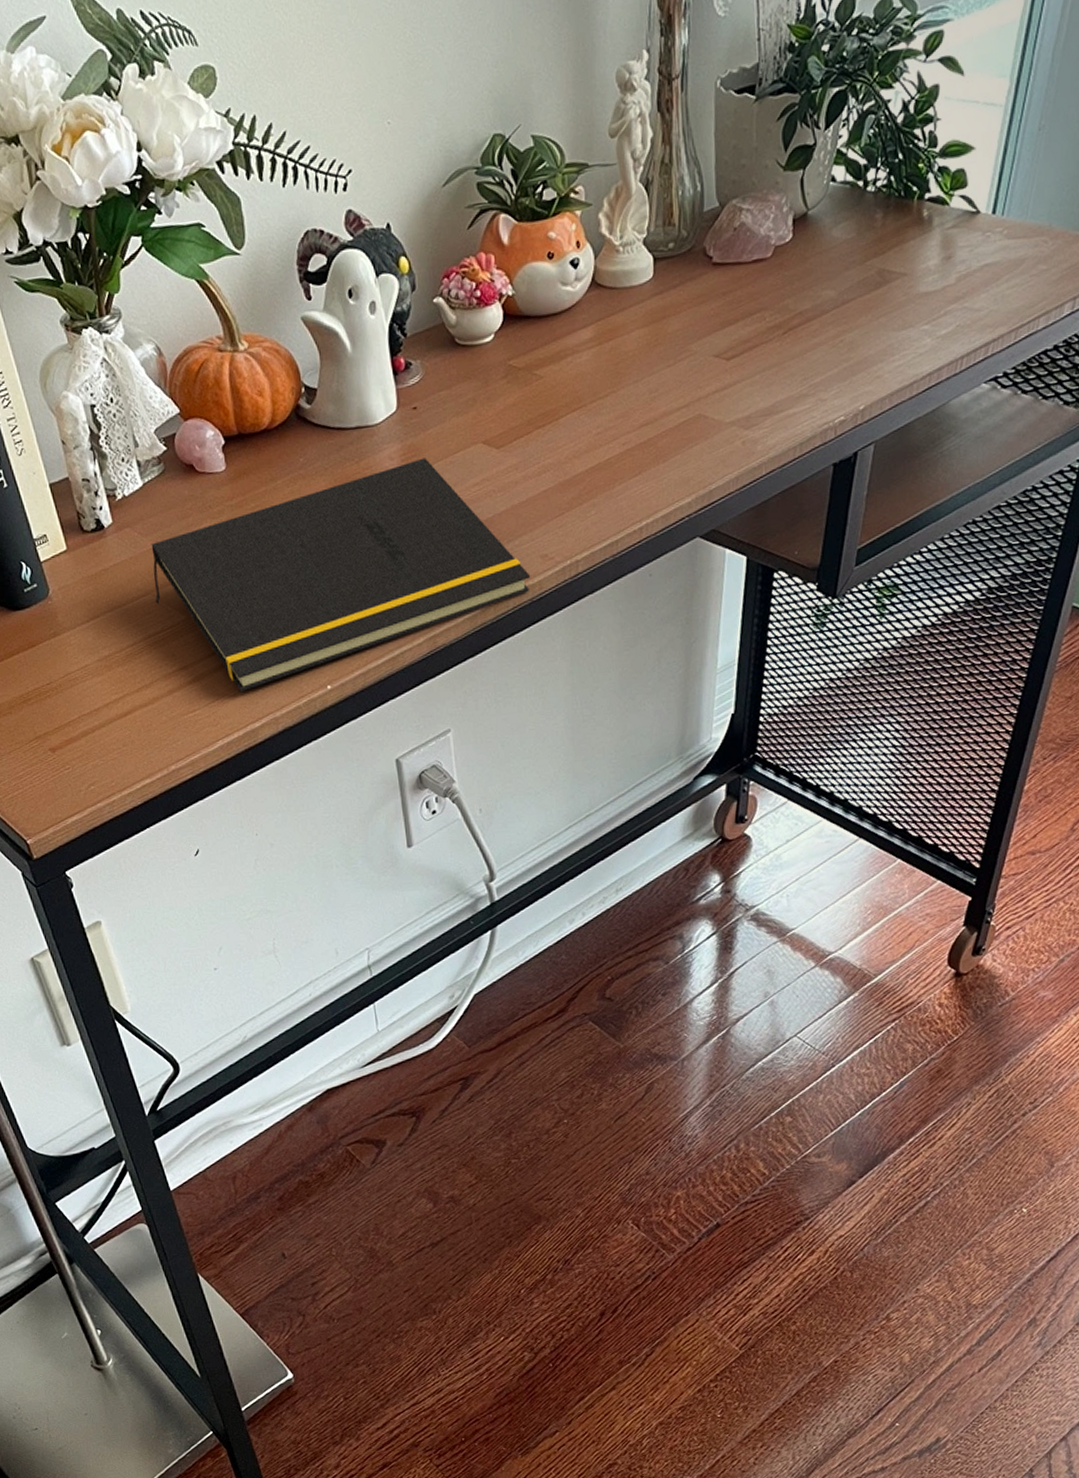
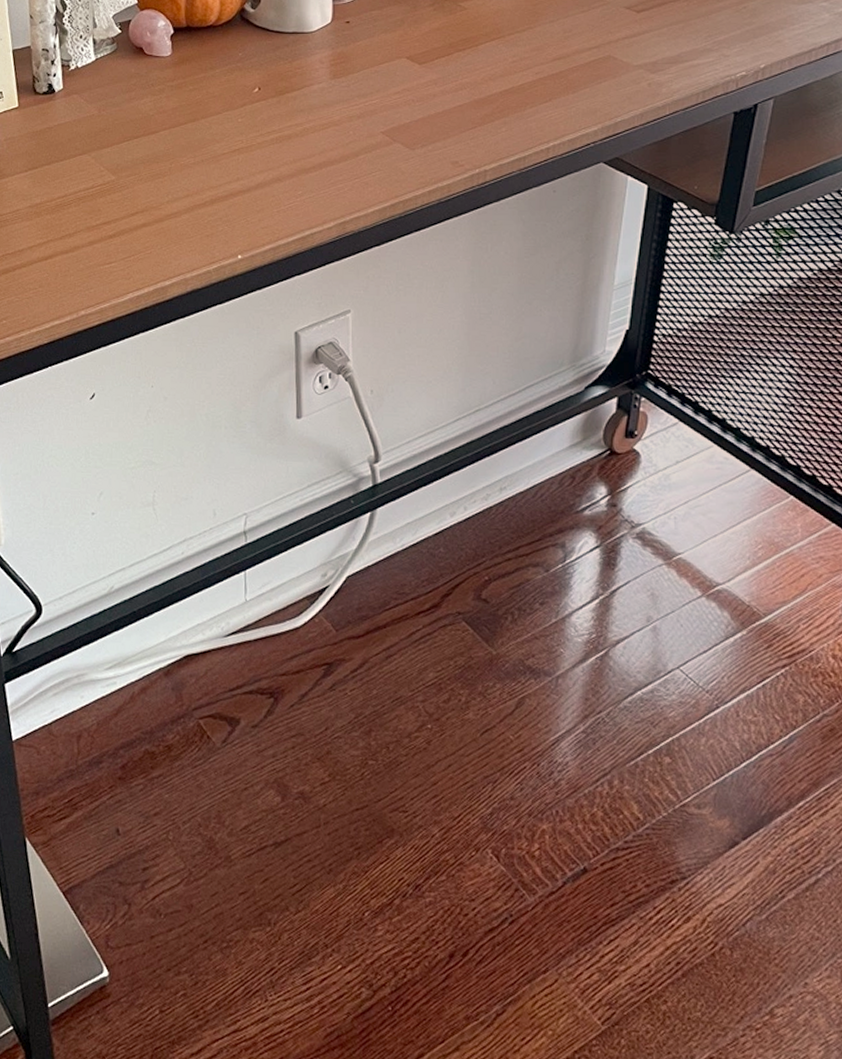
notepad: present [151,457,531,692] -> none [91,65,441,251]

